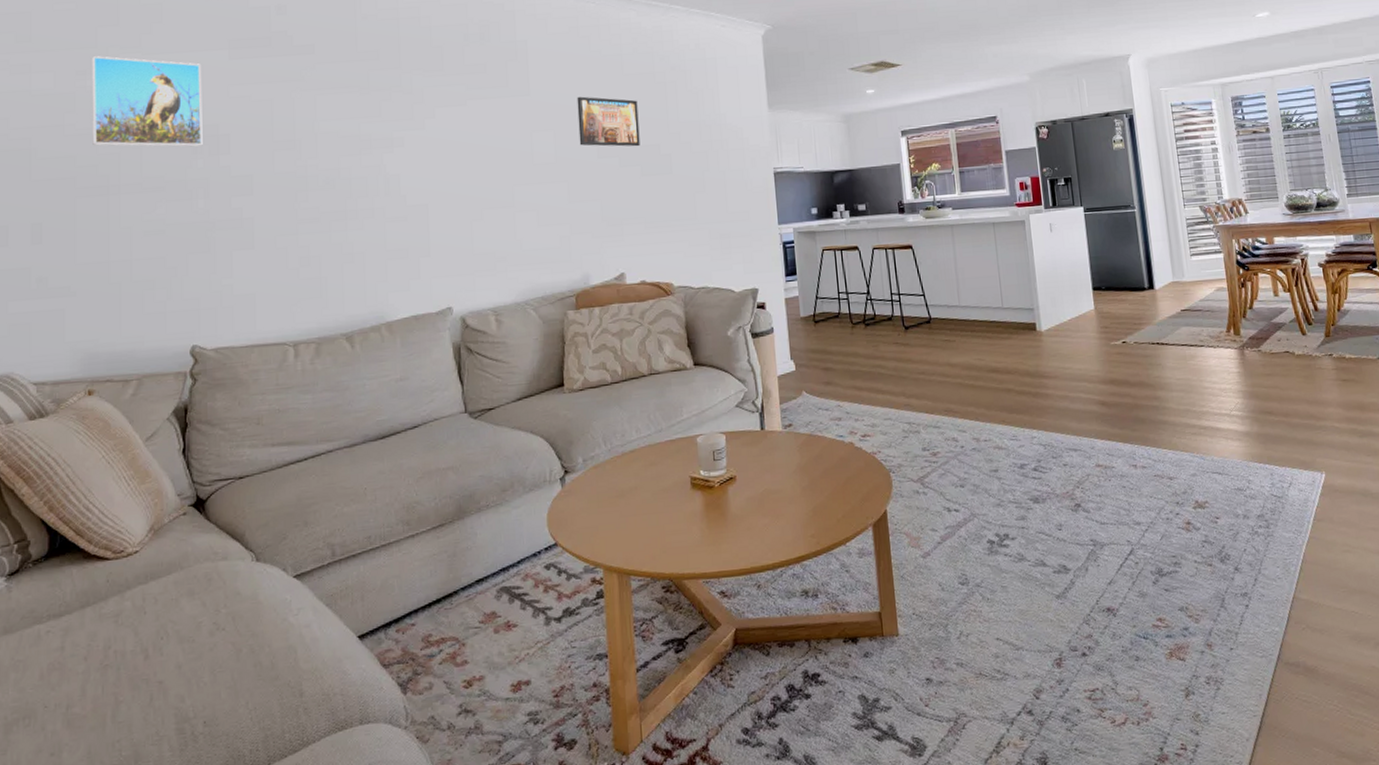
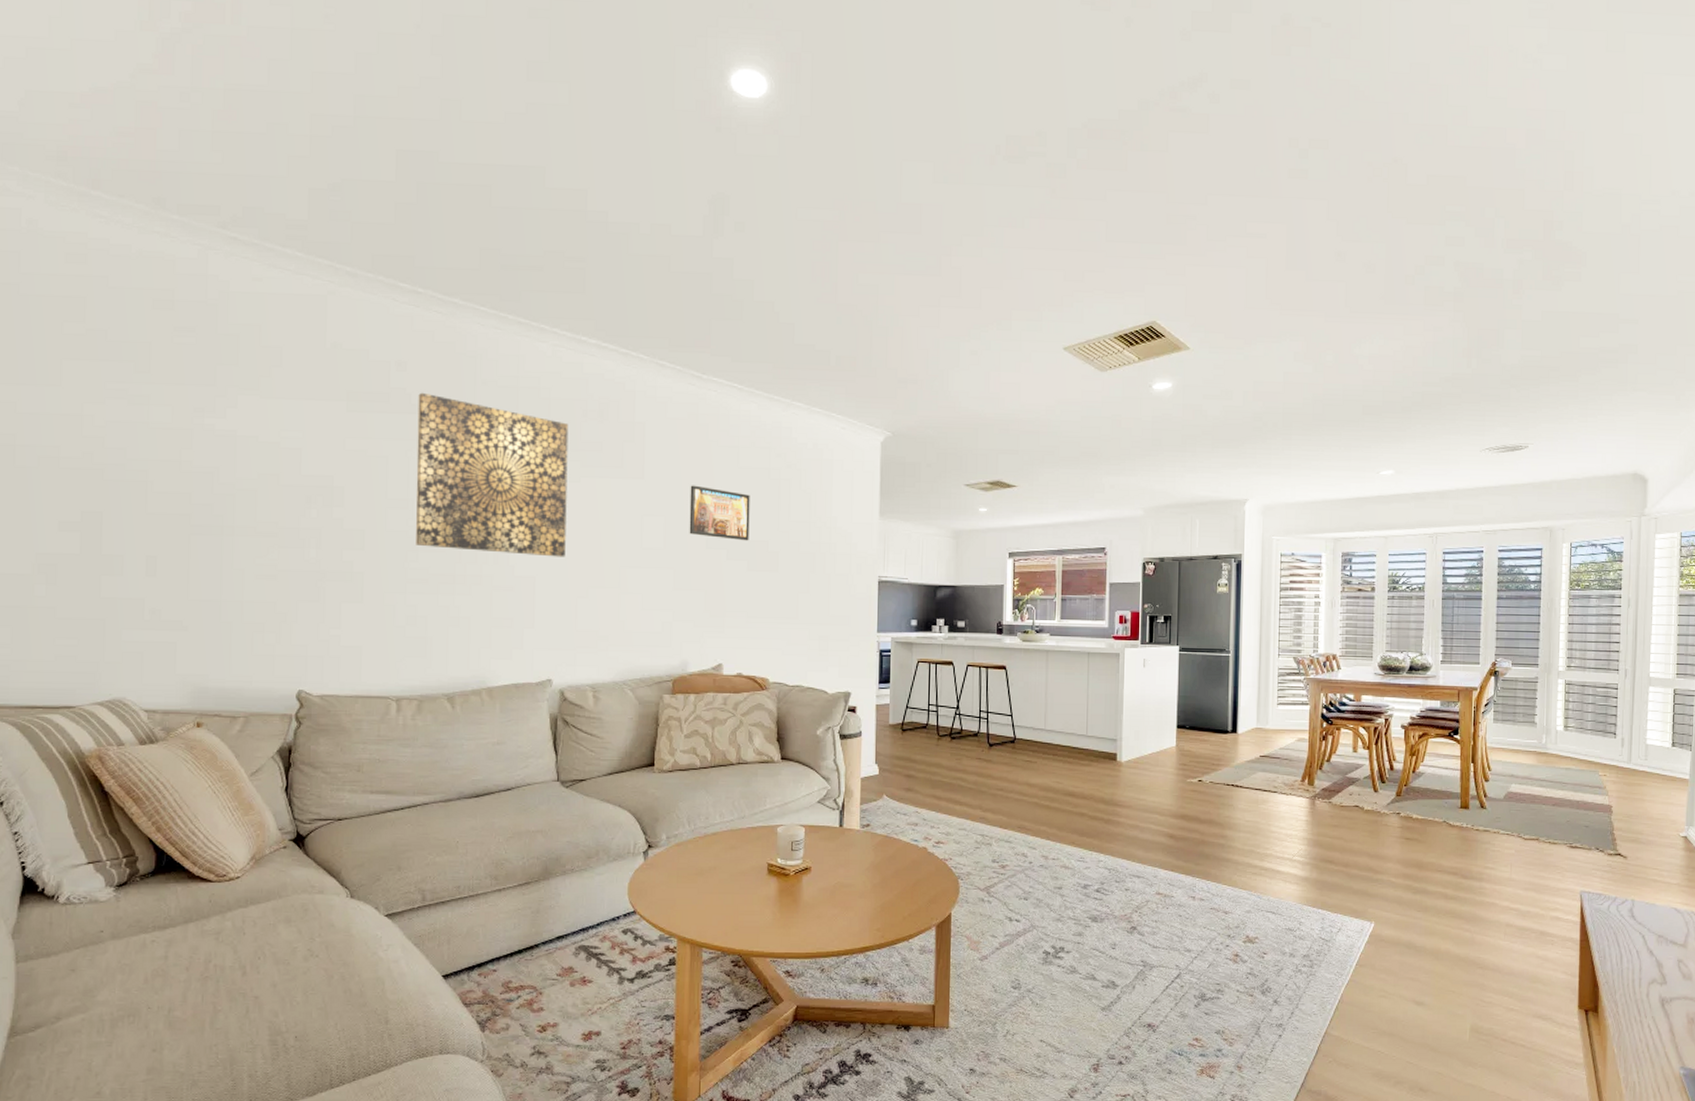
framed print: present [92,56,203,147] -> none [208,394,319,496]
wall art: none [300,33,457,186] -> present [416,392,569,557]

